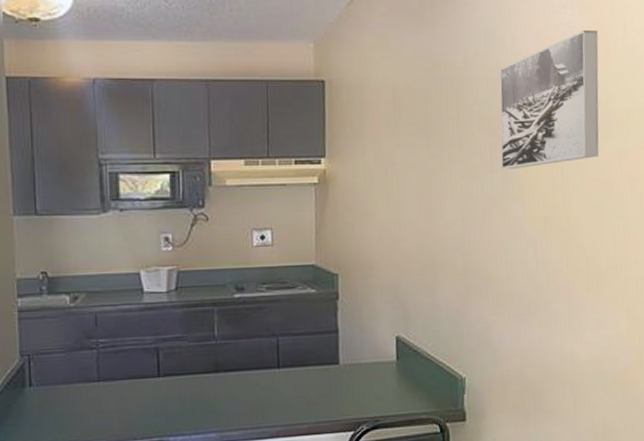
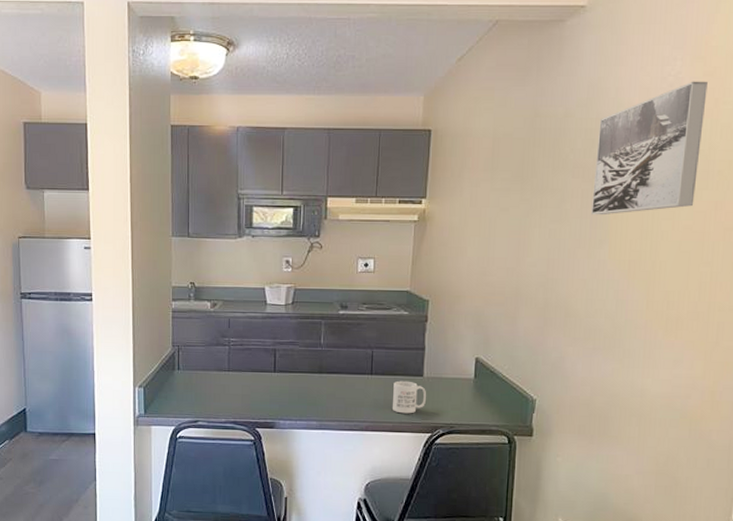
mug: none [306,371,345,412] -> present [393,380,426,414]

